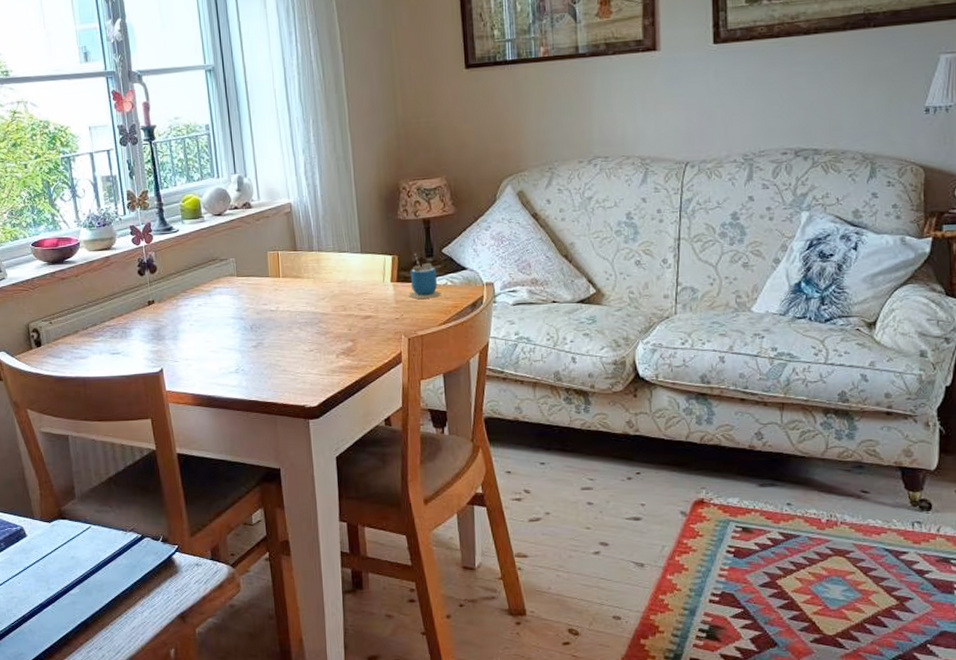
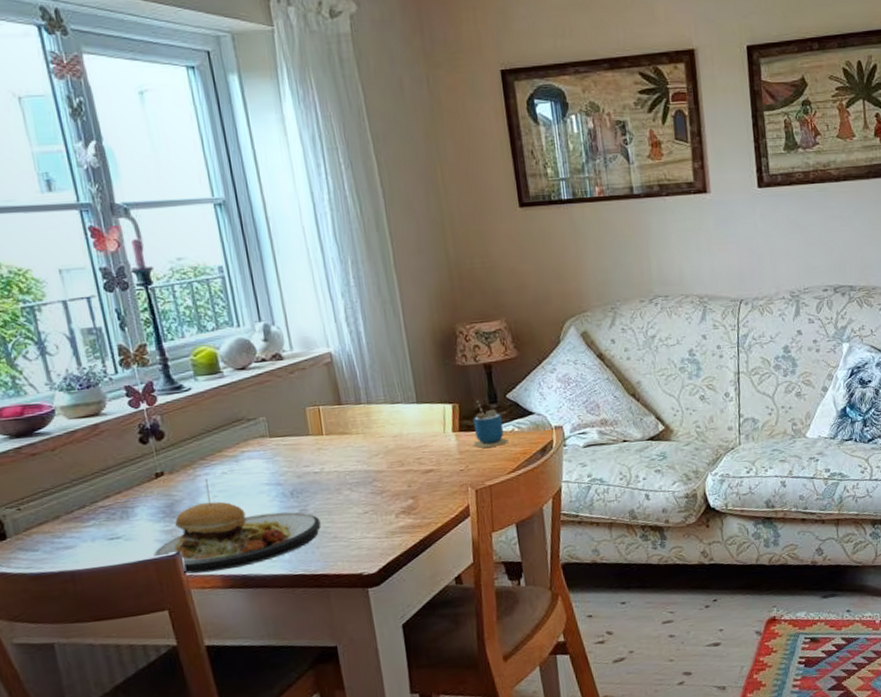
plate: none [143,308,274,390] -> present [153,478,321,574]

